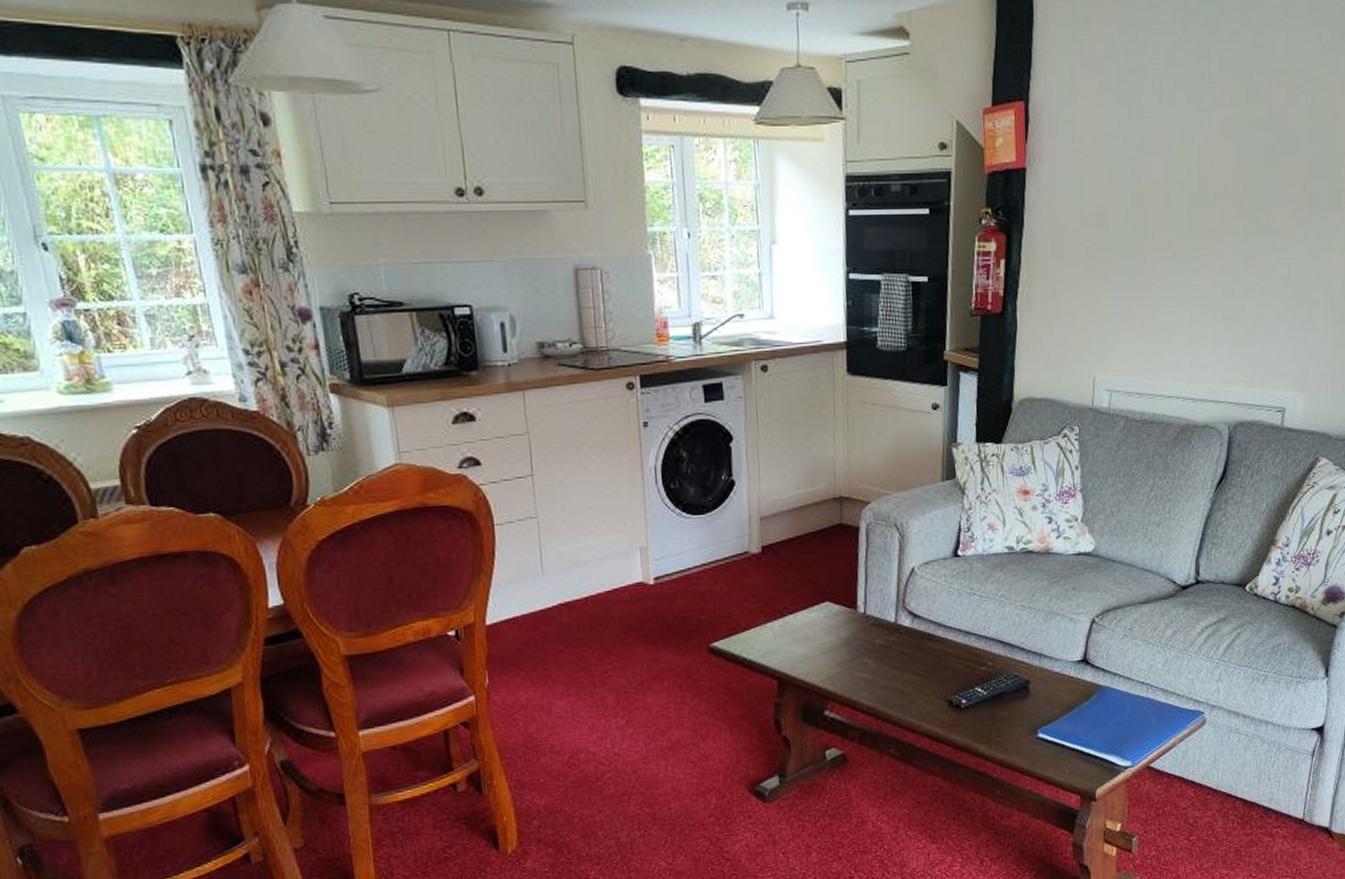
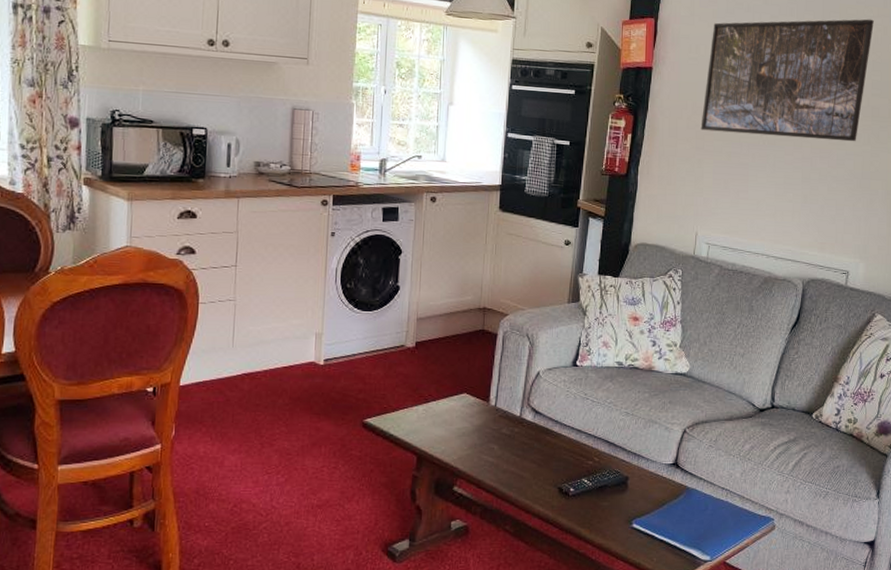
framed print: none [1092,73,1309,246] -> present [700,19,874,142]

